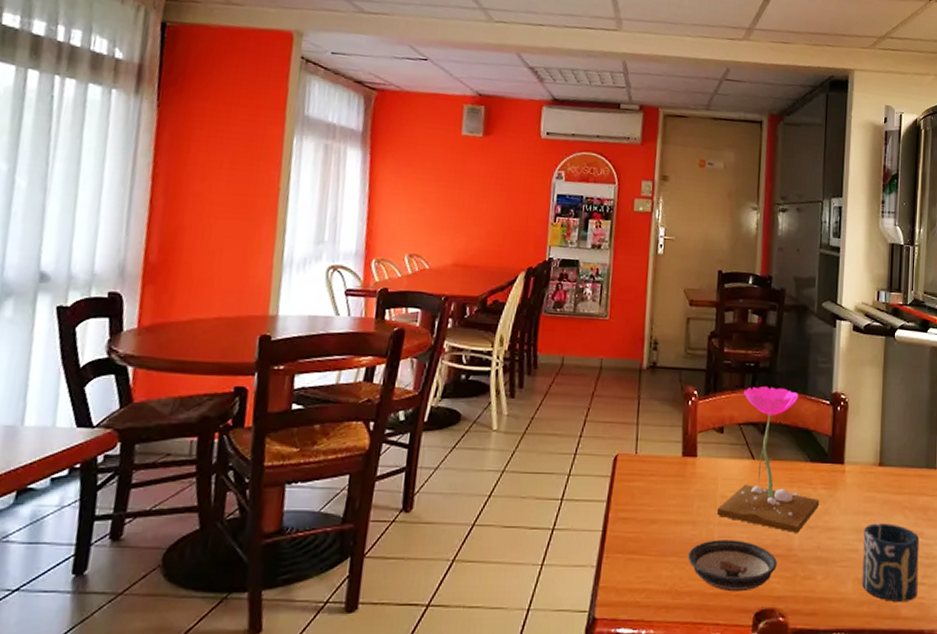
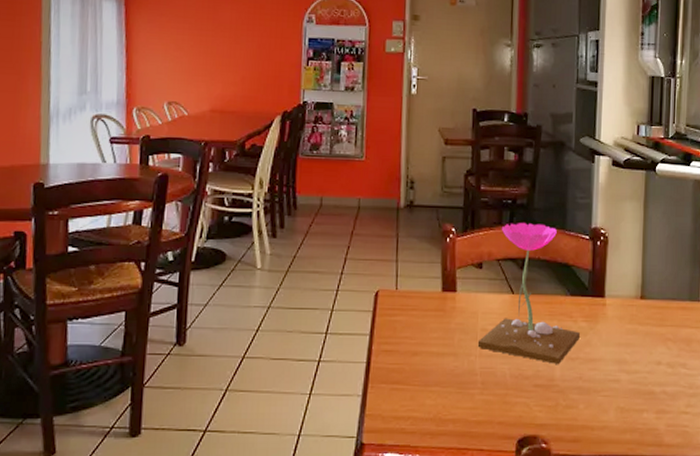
saucer: present [687,540,777,592] -> none [450,371,539,420]
cup: present [861,523,920,601] -> none [624,355,683,429]

